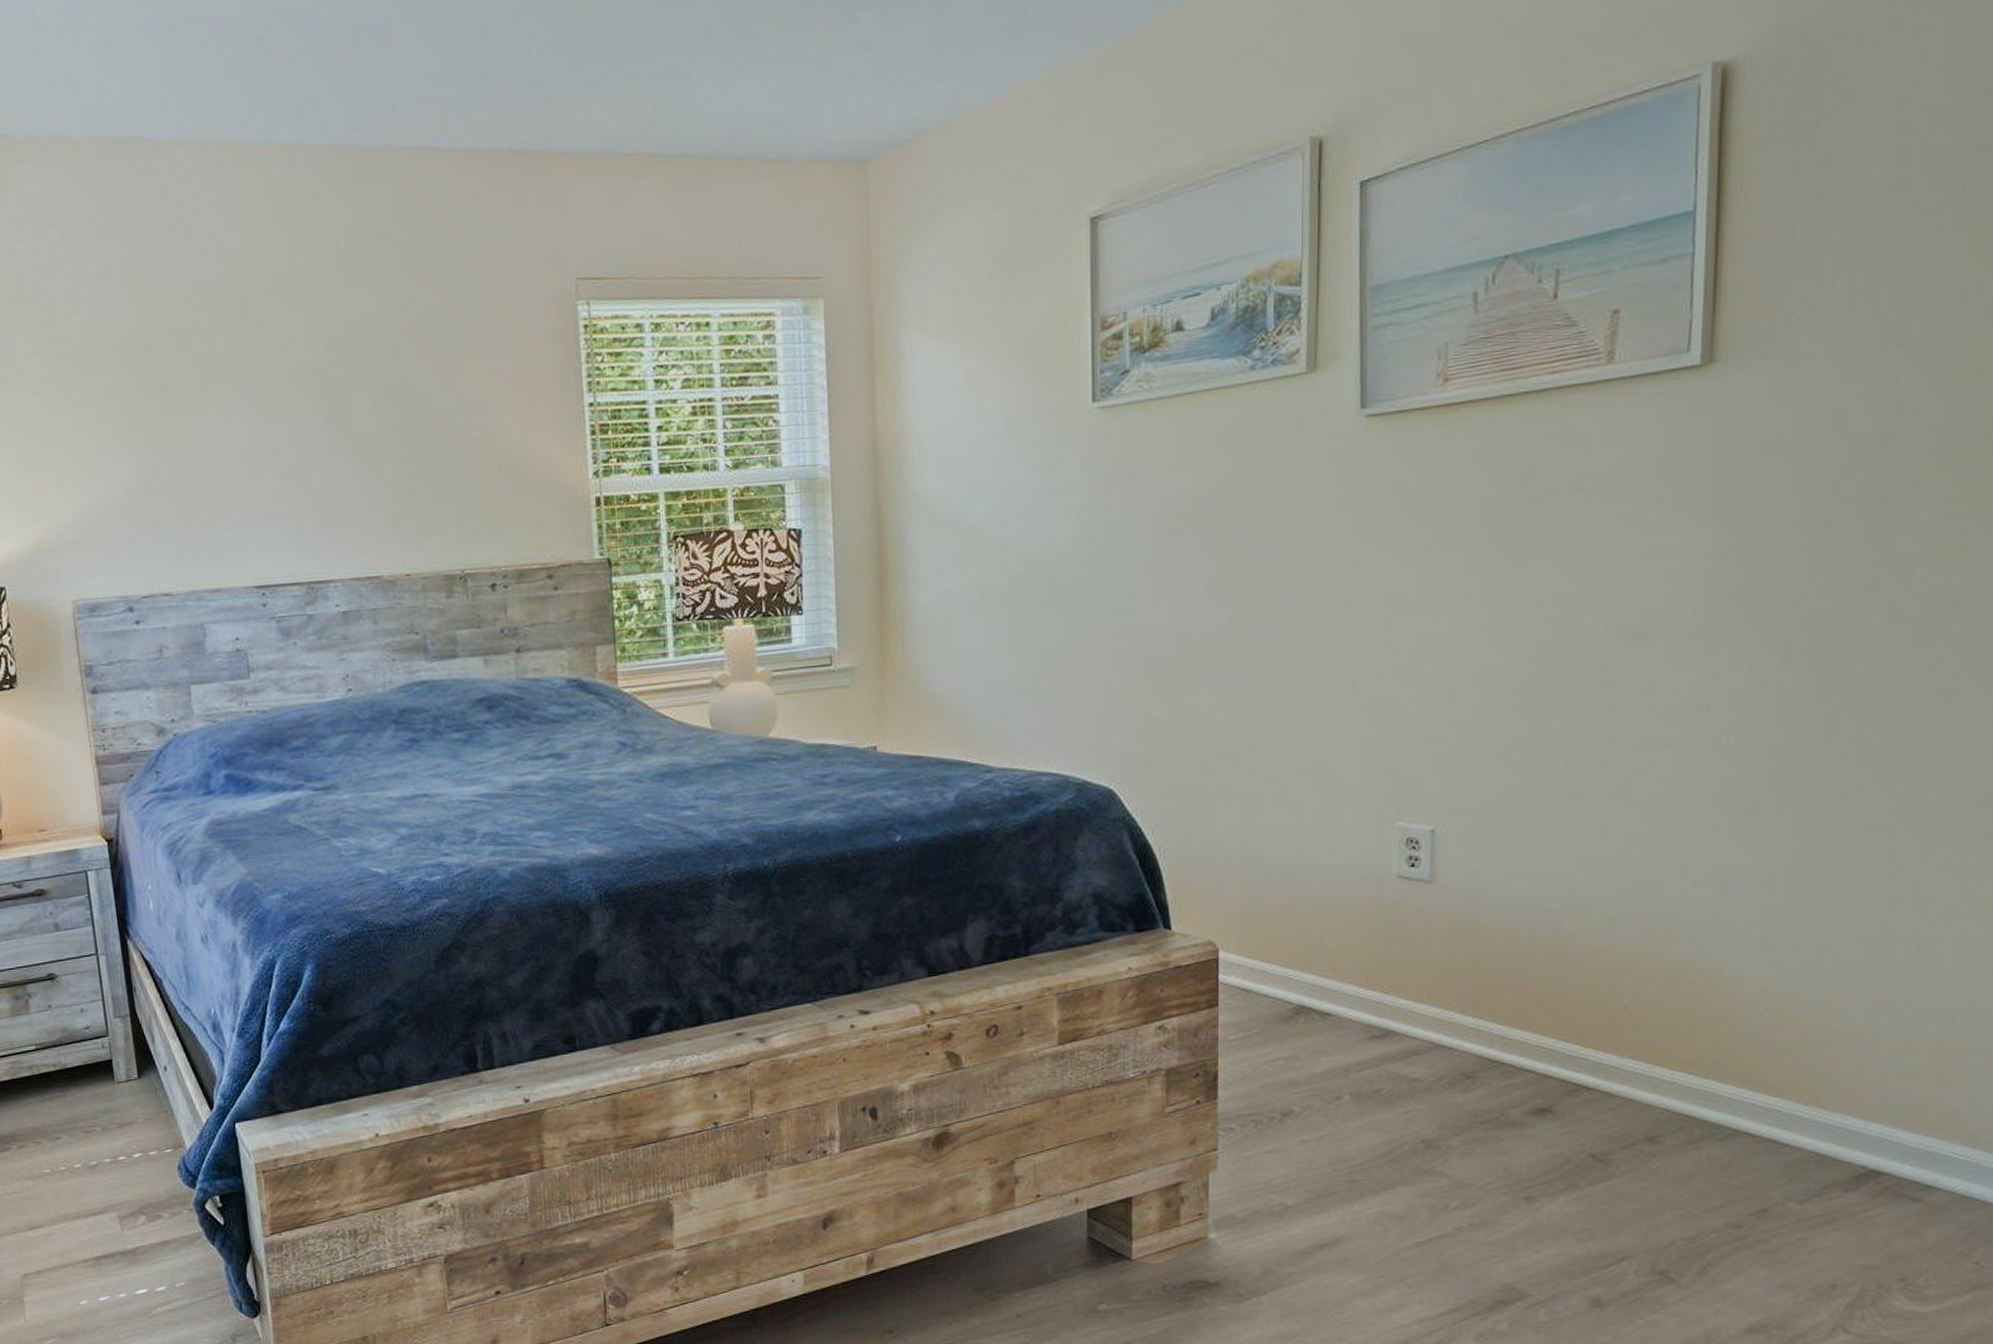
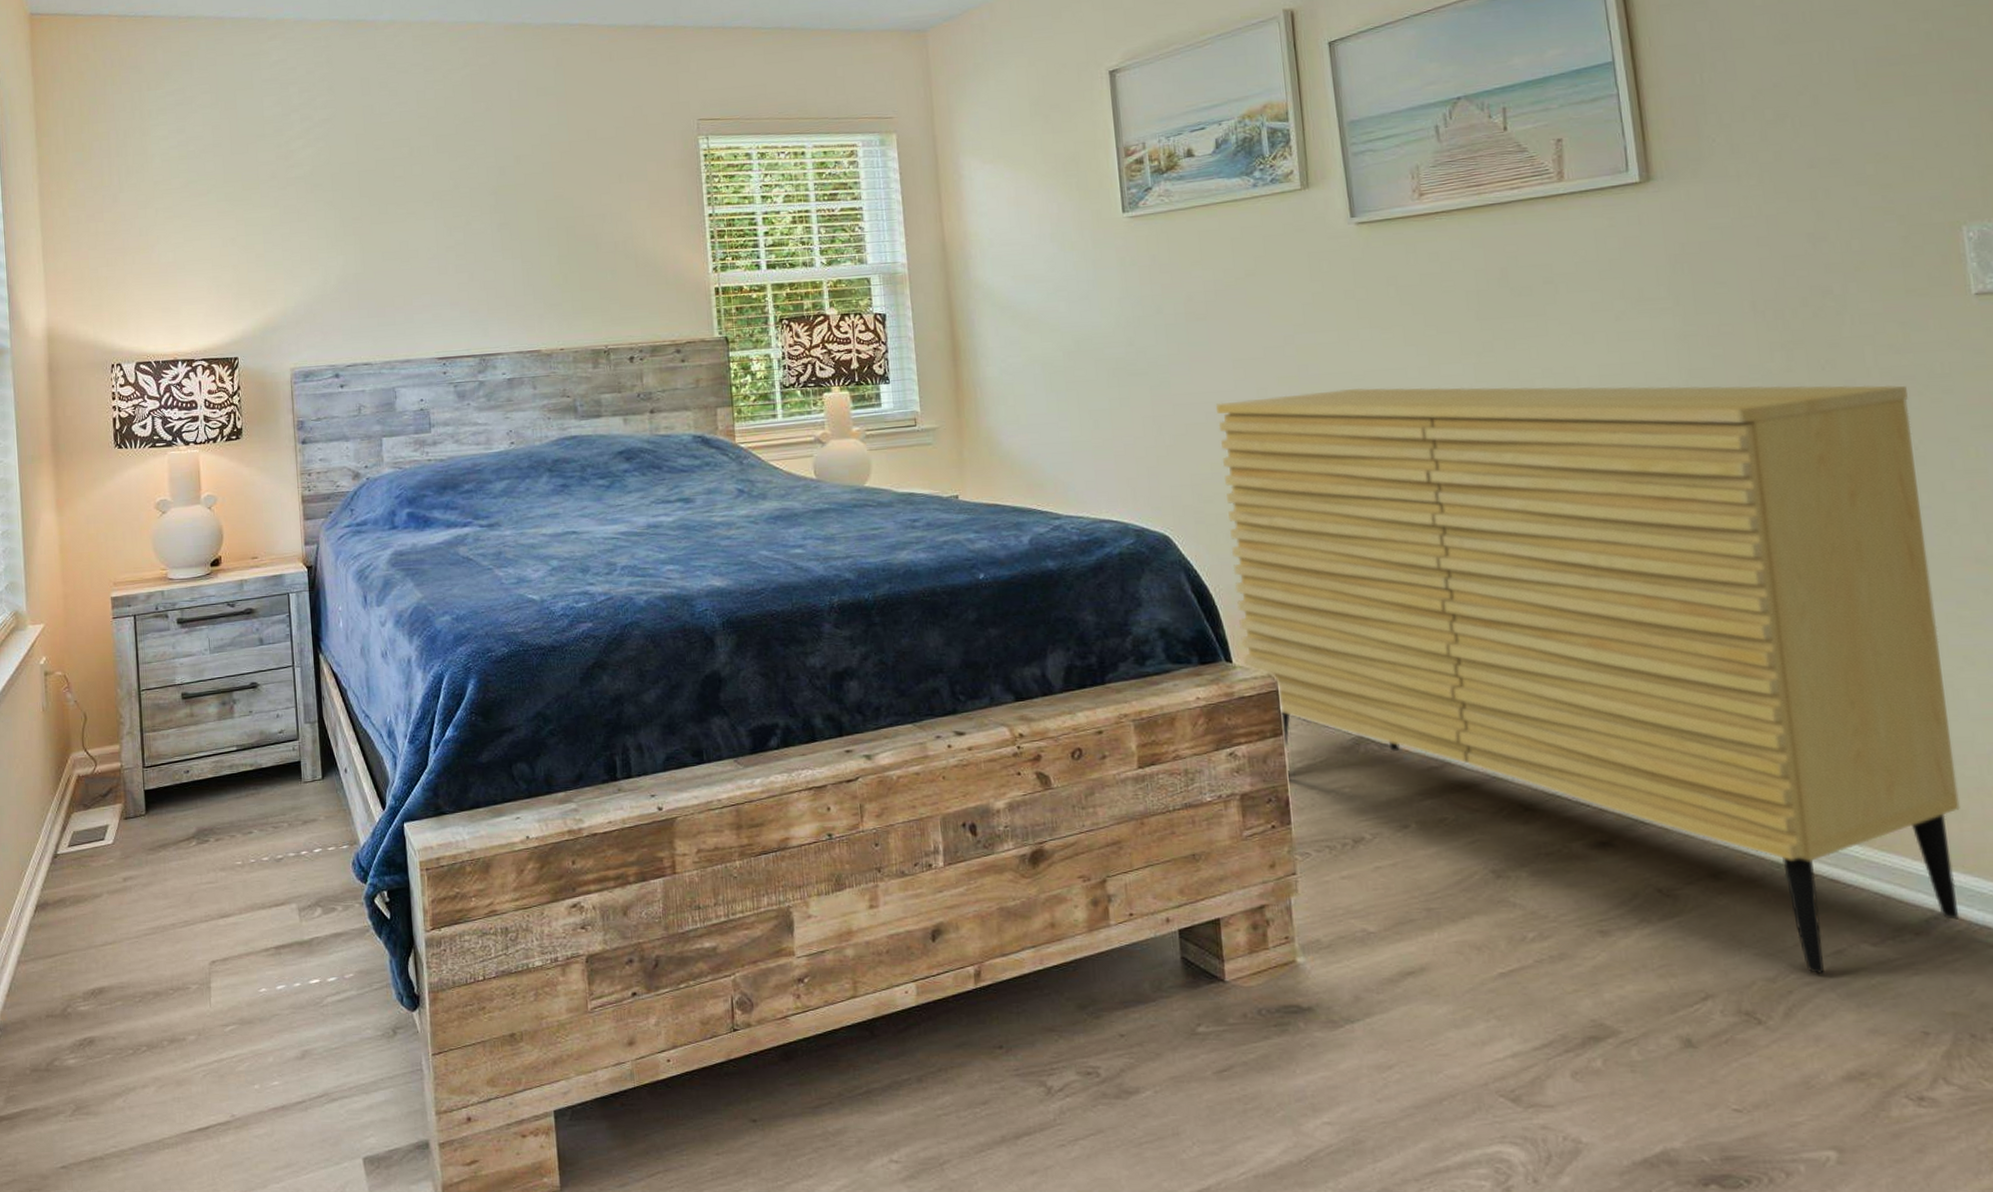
dresser: none [1181,608,1952,1232] -> present [1216,385,1960,974]

